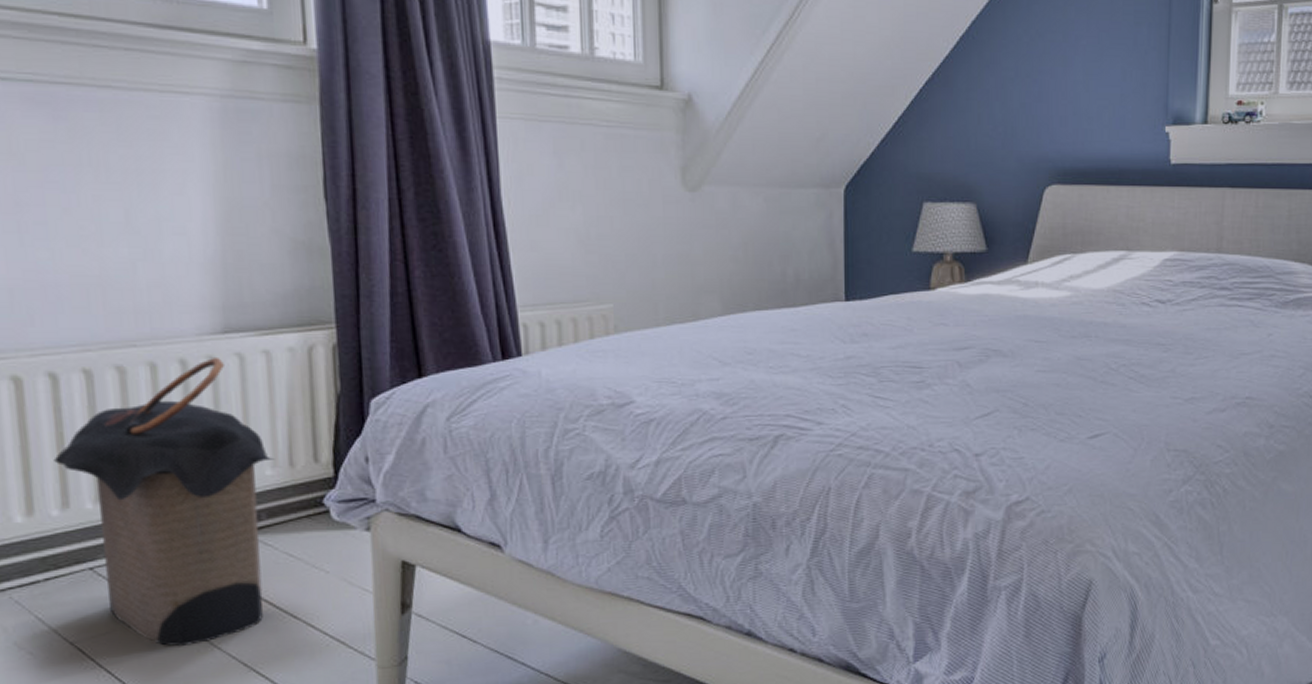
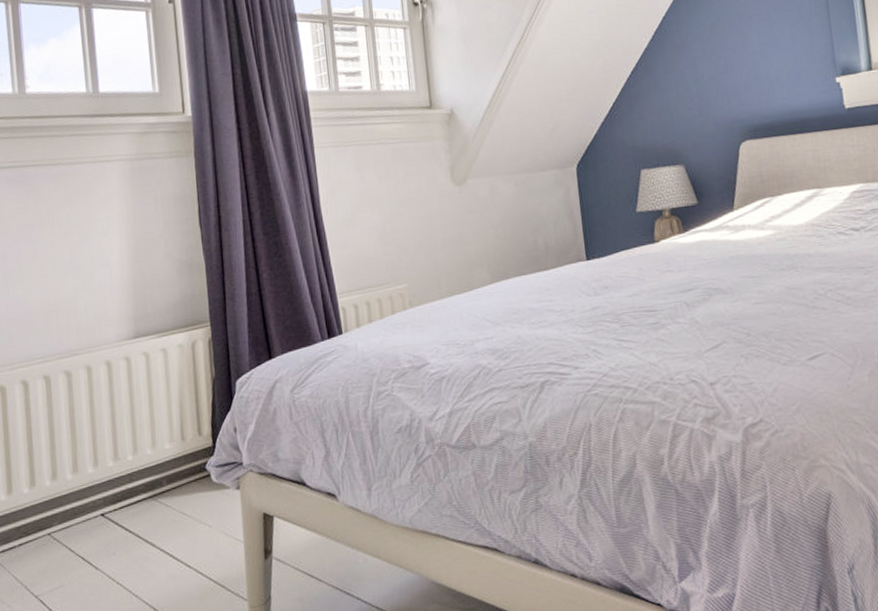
laundry hamper: present [53,358,275,647] -> none [25,358,171,596]

